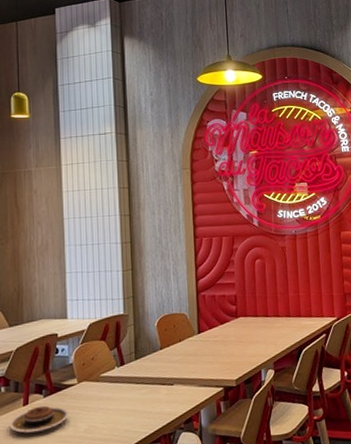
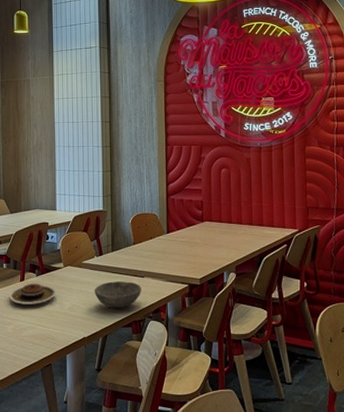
bowl: none [115,391,171,424] -> present [94,281,141,309]

